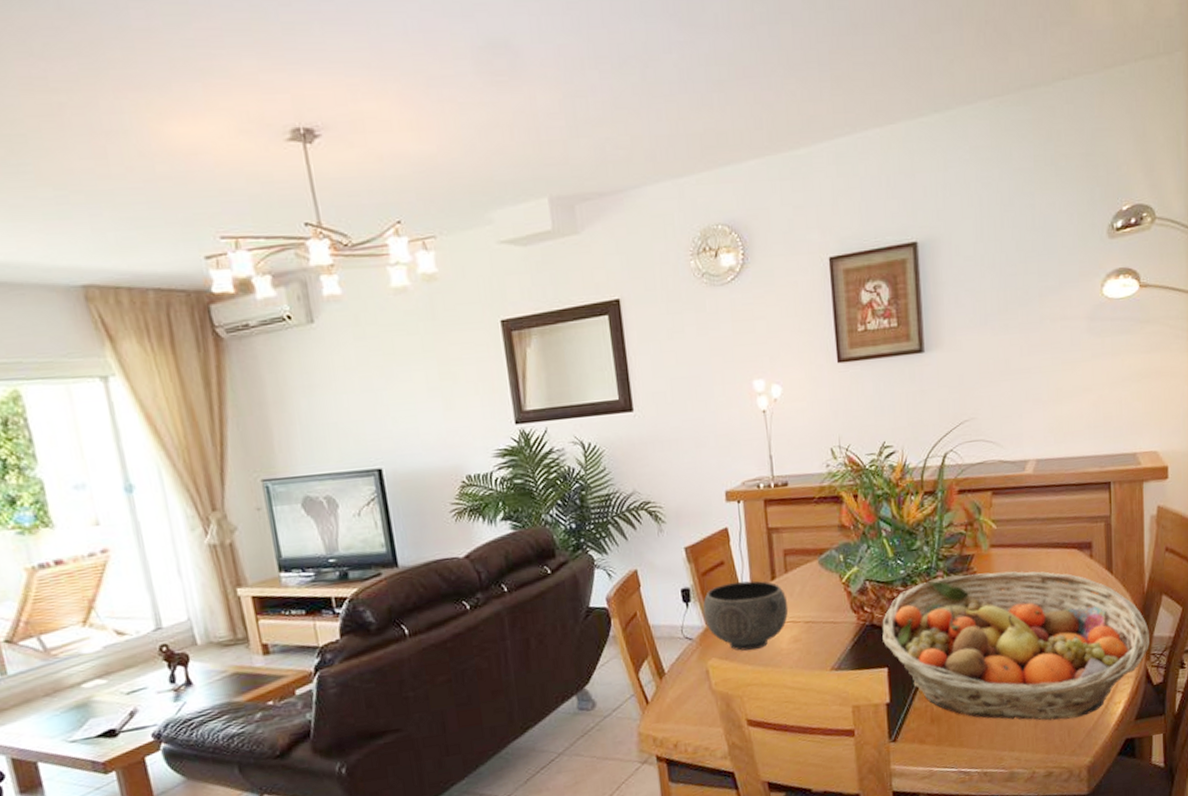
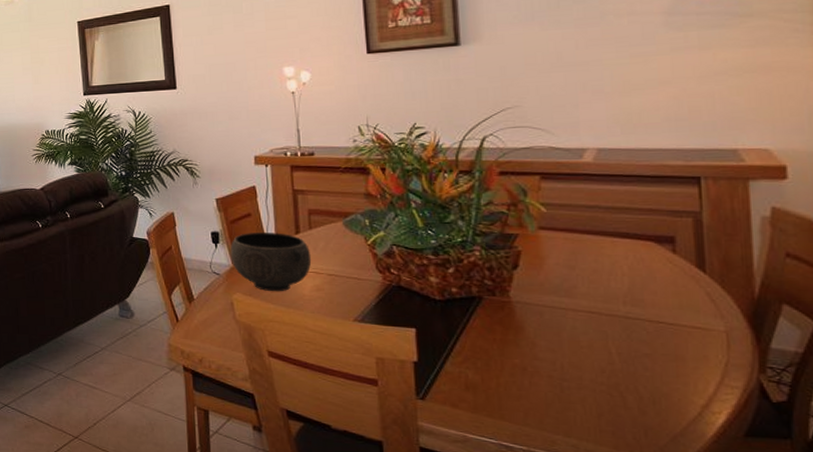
fruit basket: present [882,571,1150,721] -> none [410,252,766,419]

